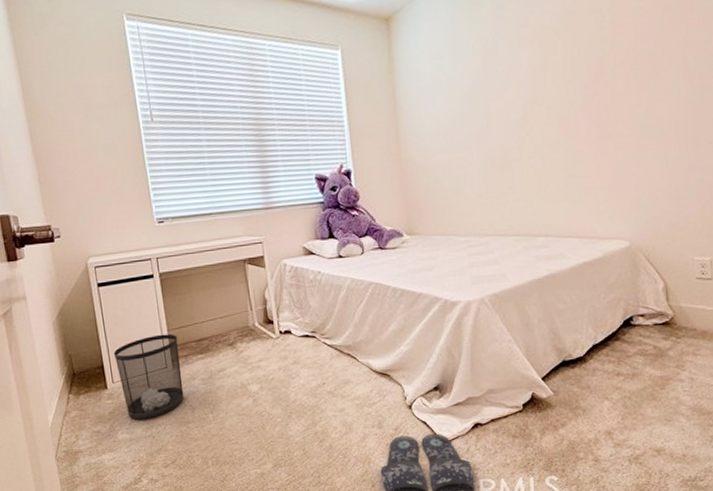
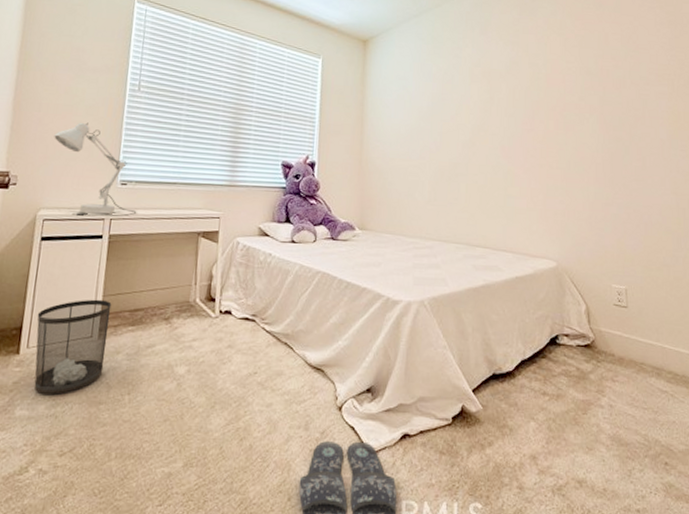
desk lamp: none [82,164,180,260] -> present [54,122,137,217]

